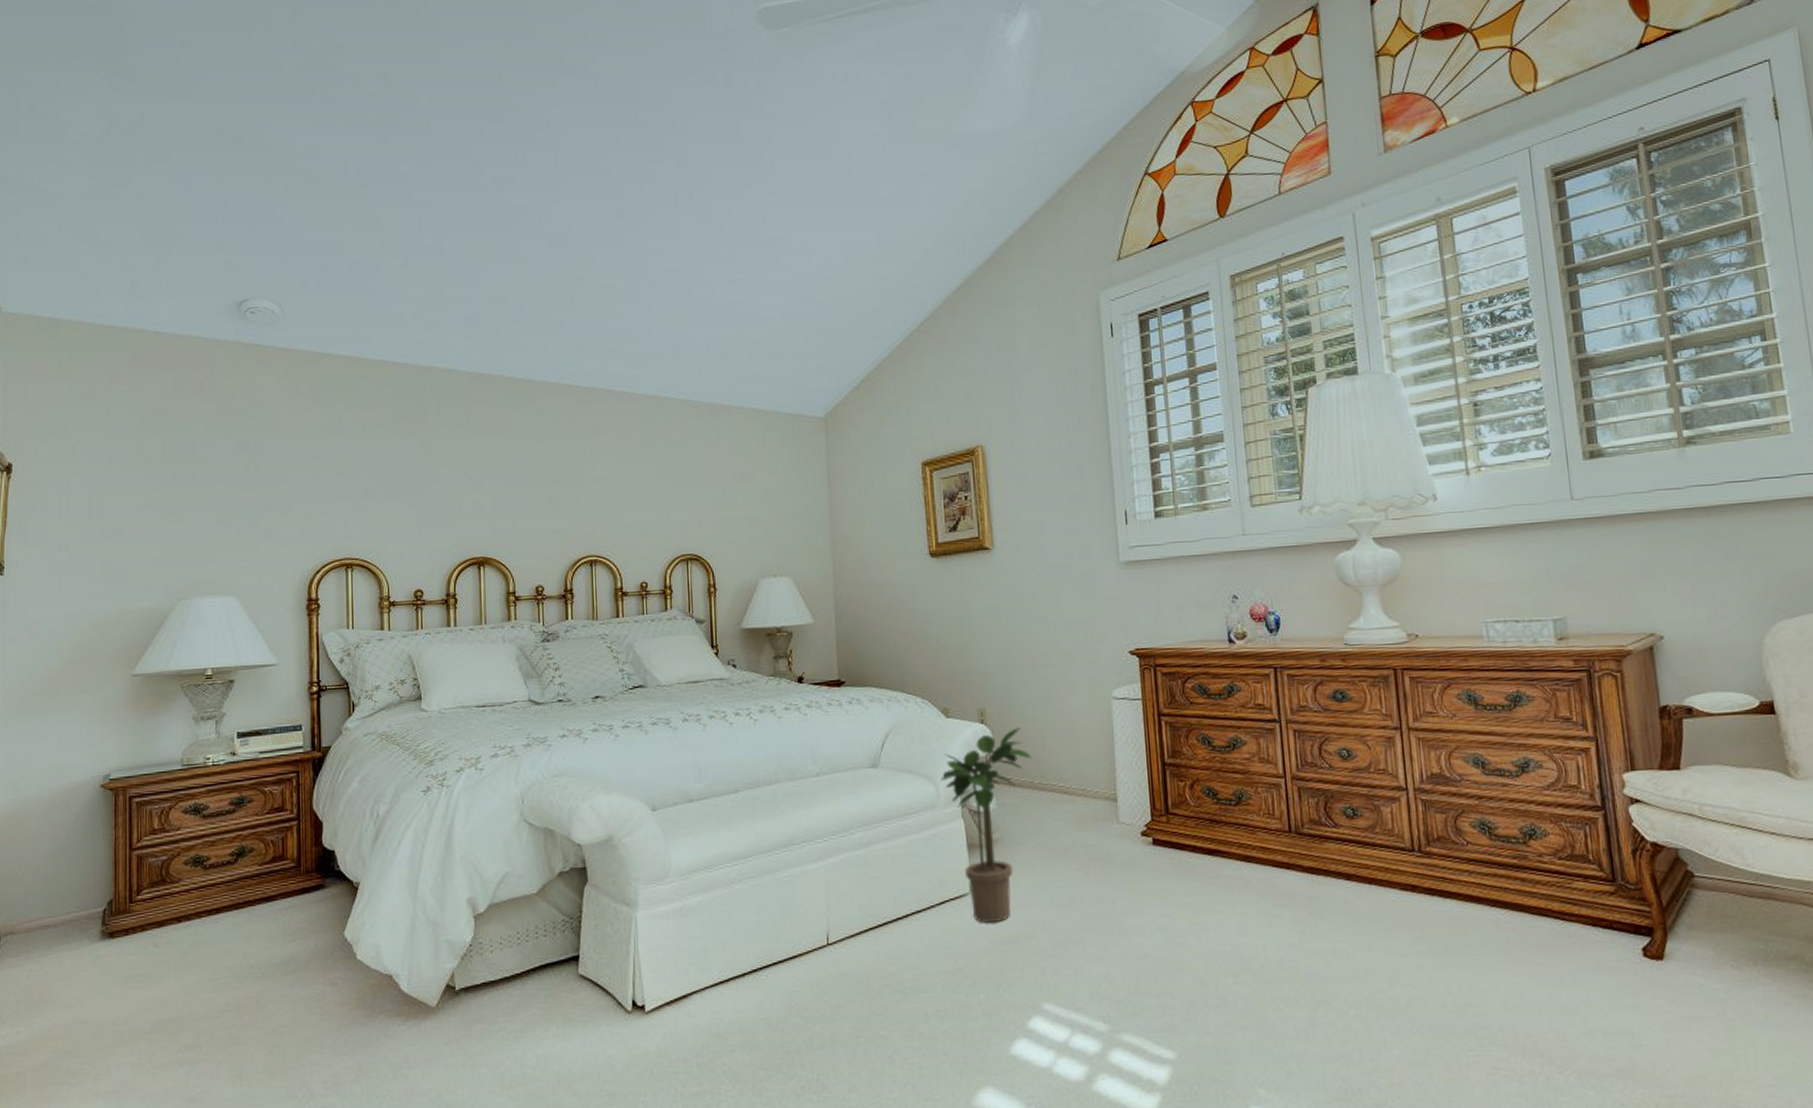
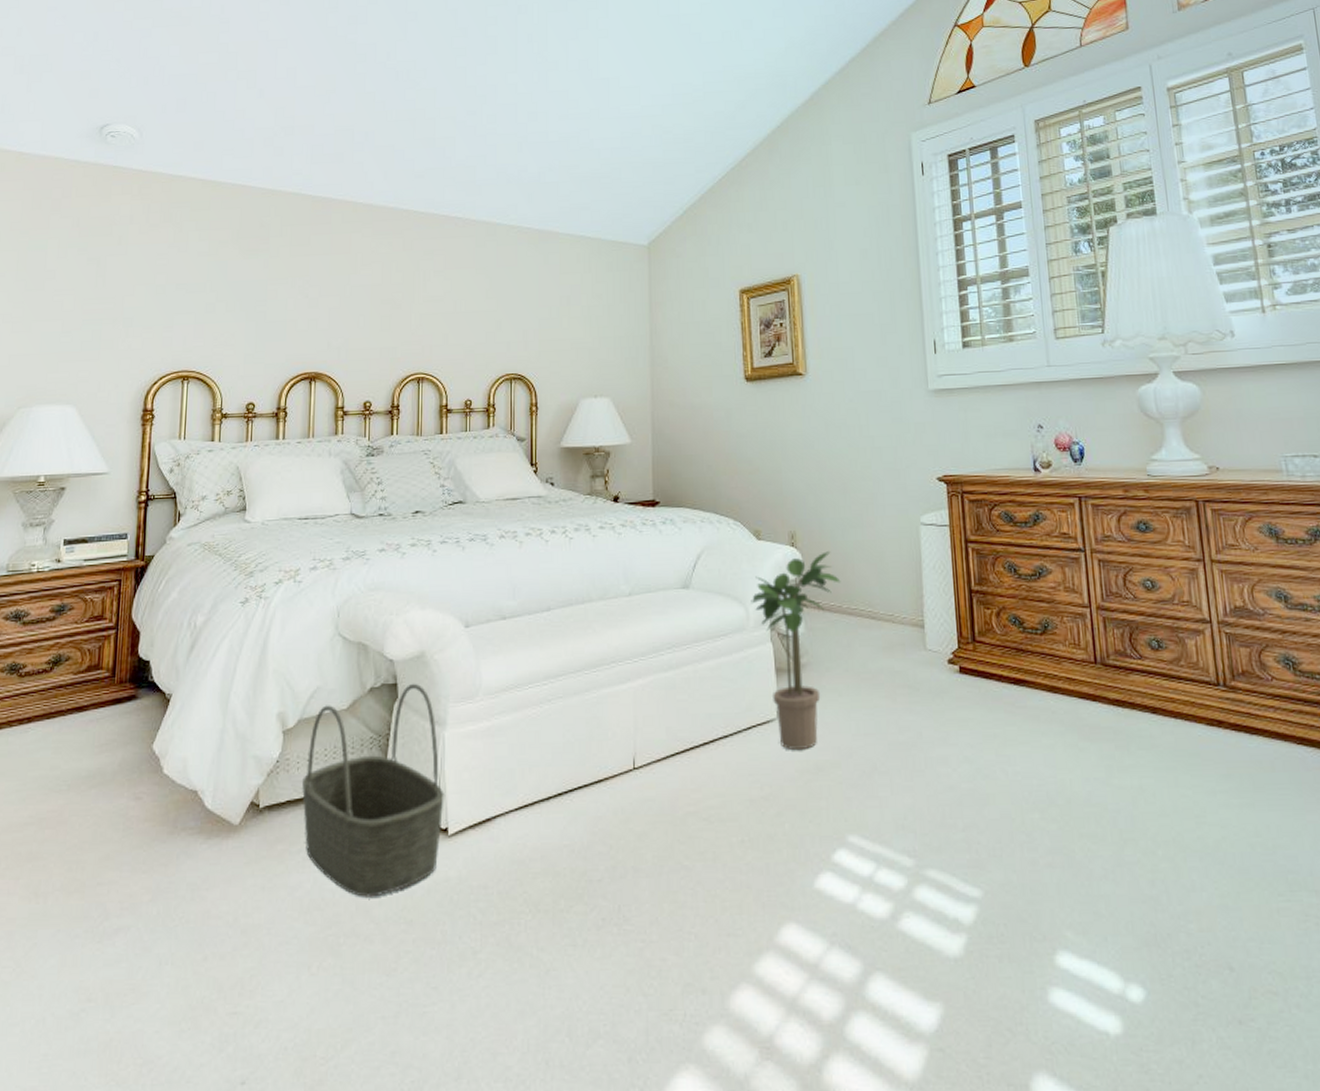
basket: none [497,866,640,1073] -> present [302,683,444,897]

